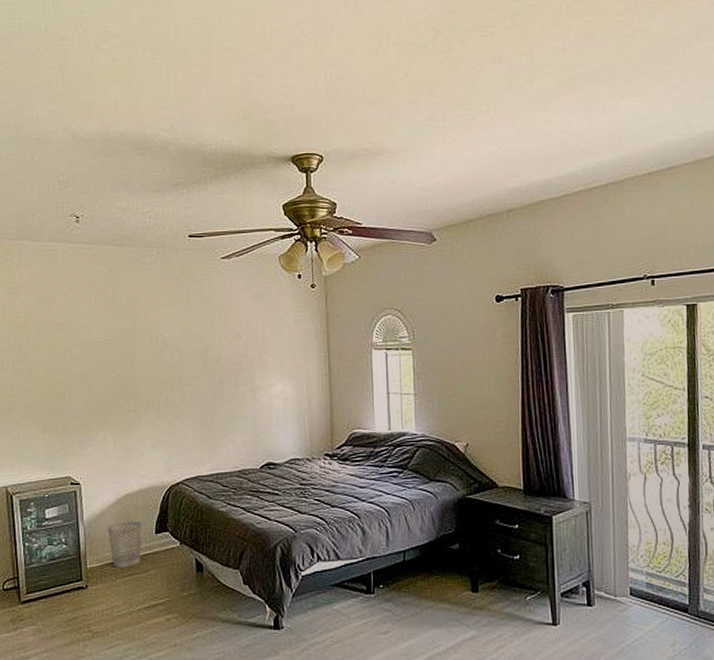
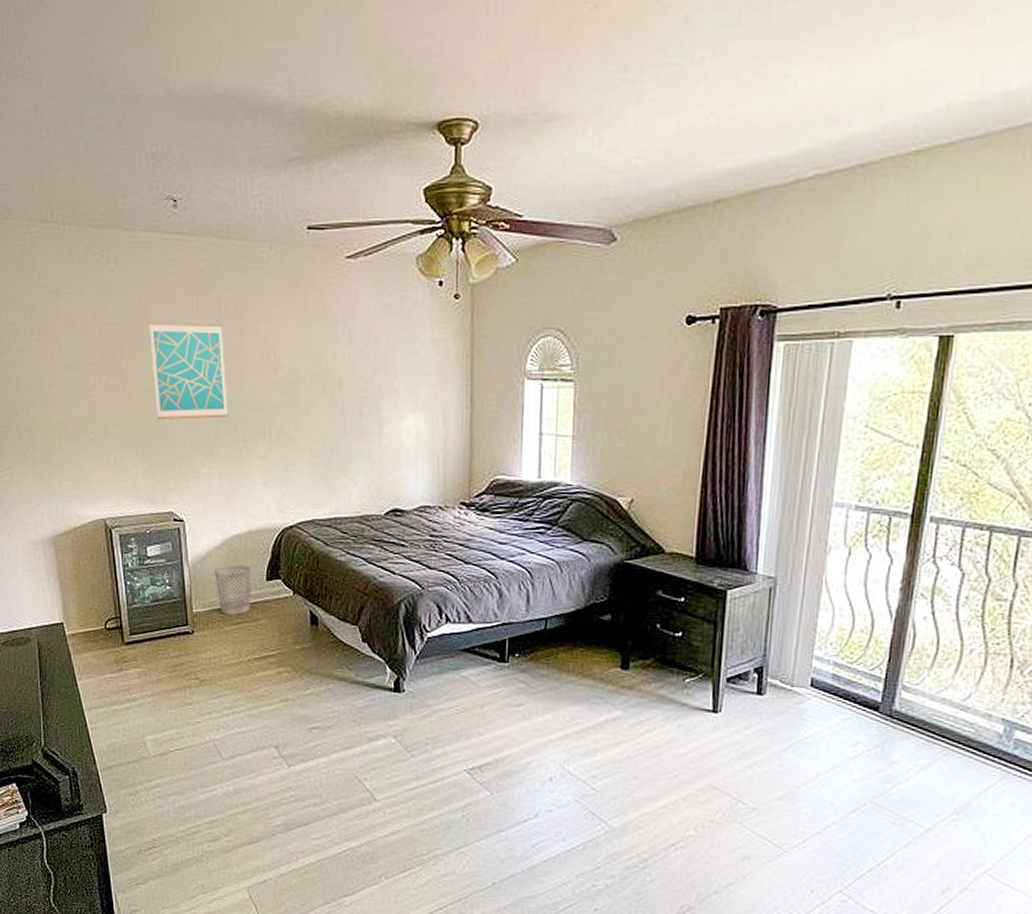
wall art: none [52,313,121,395] -> present [149,322,228,419]

